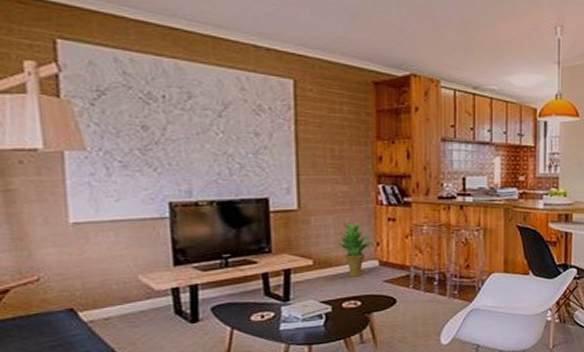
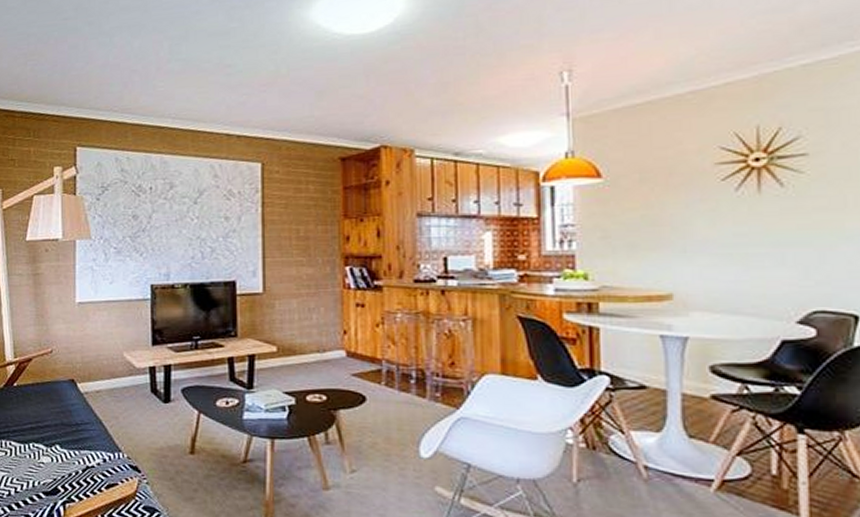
potted plant: present [333,222,374,278] -> none [298,308,341,369]

